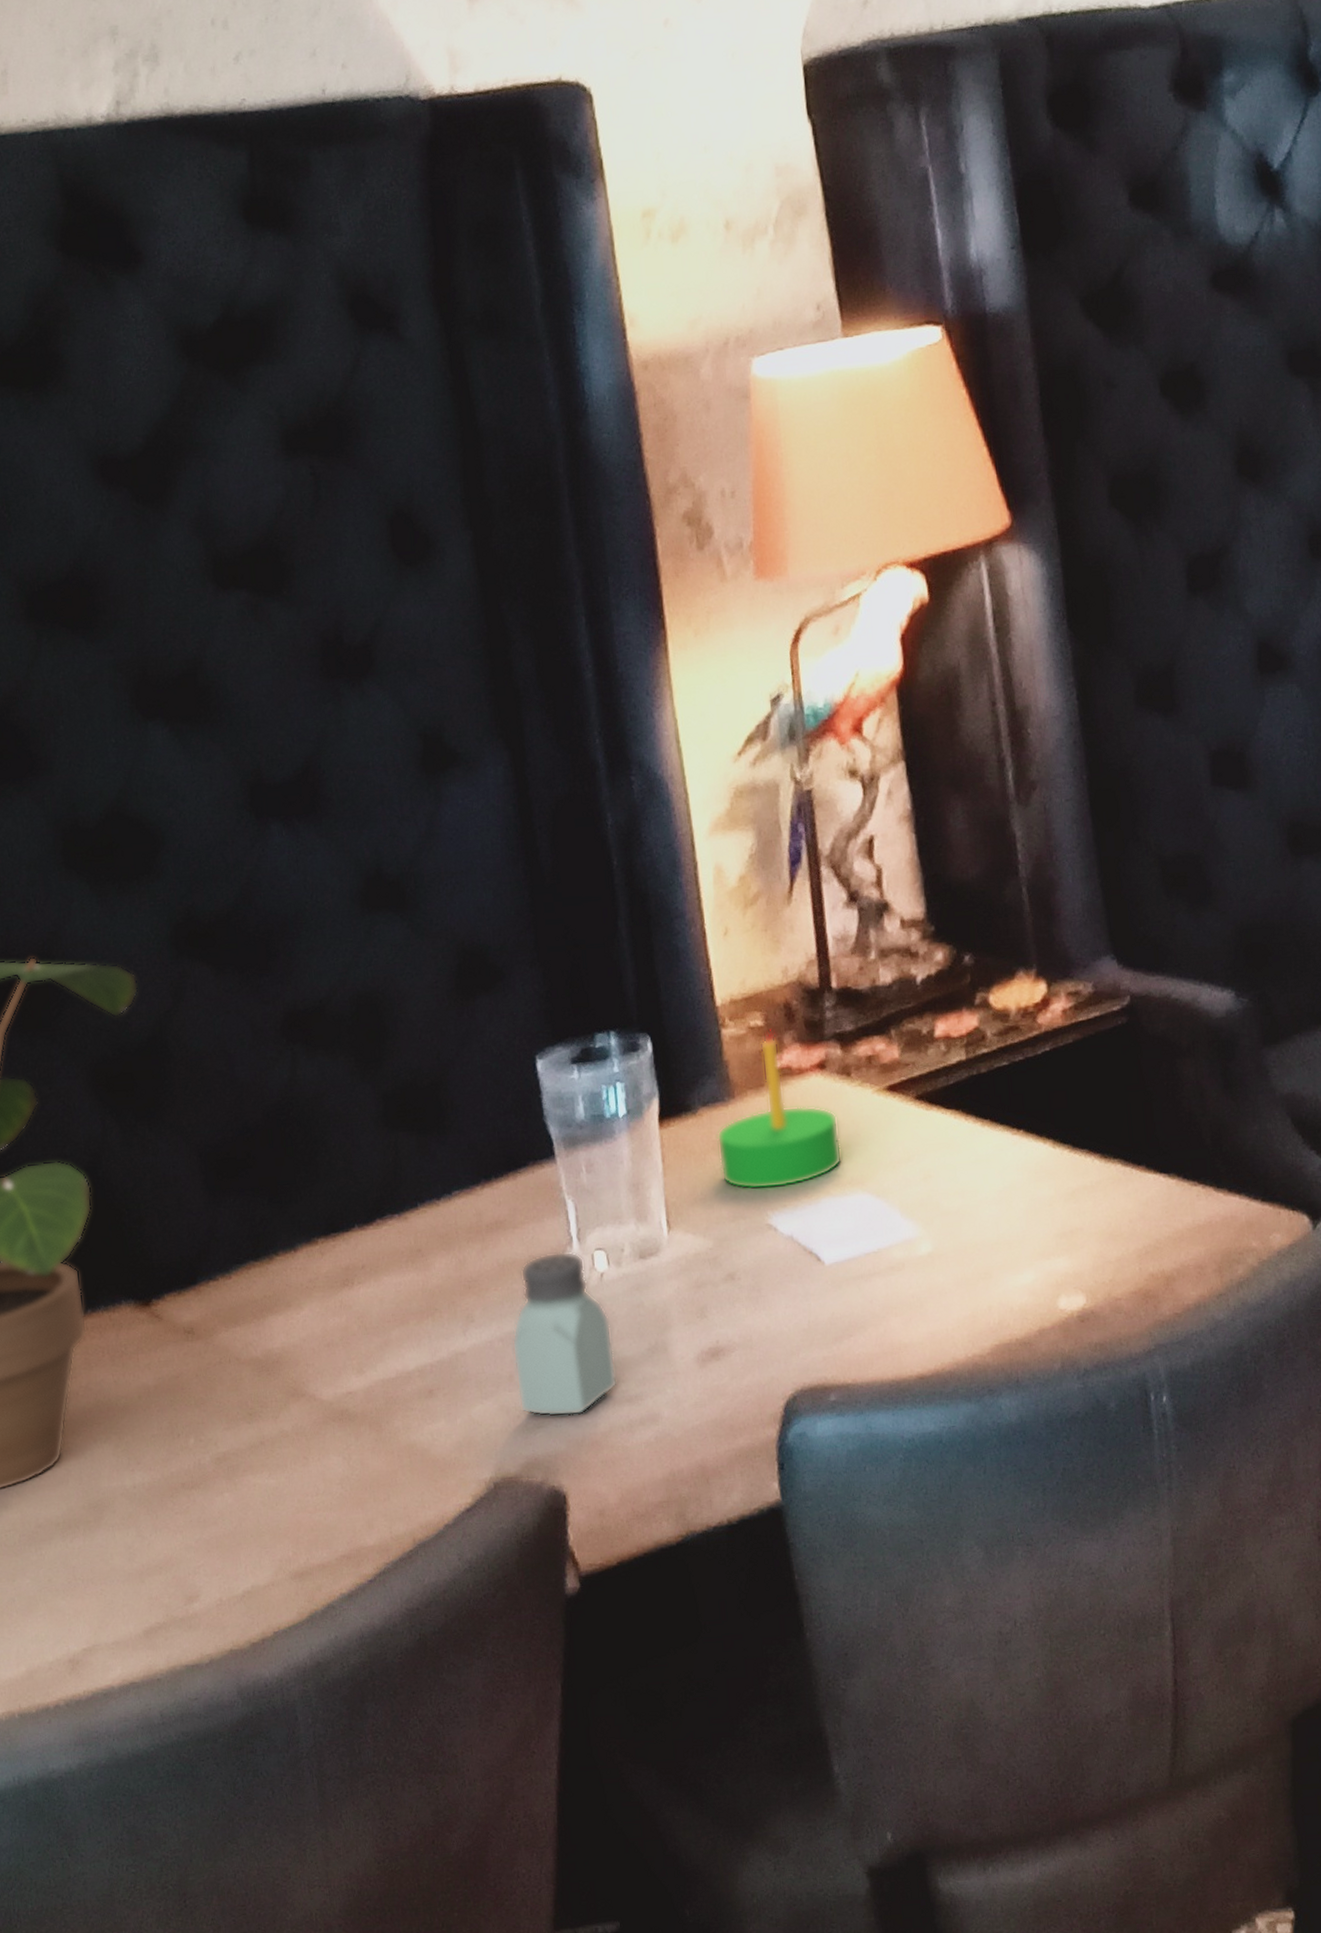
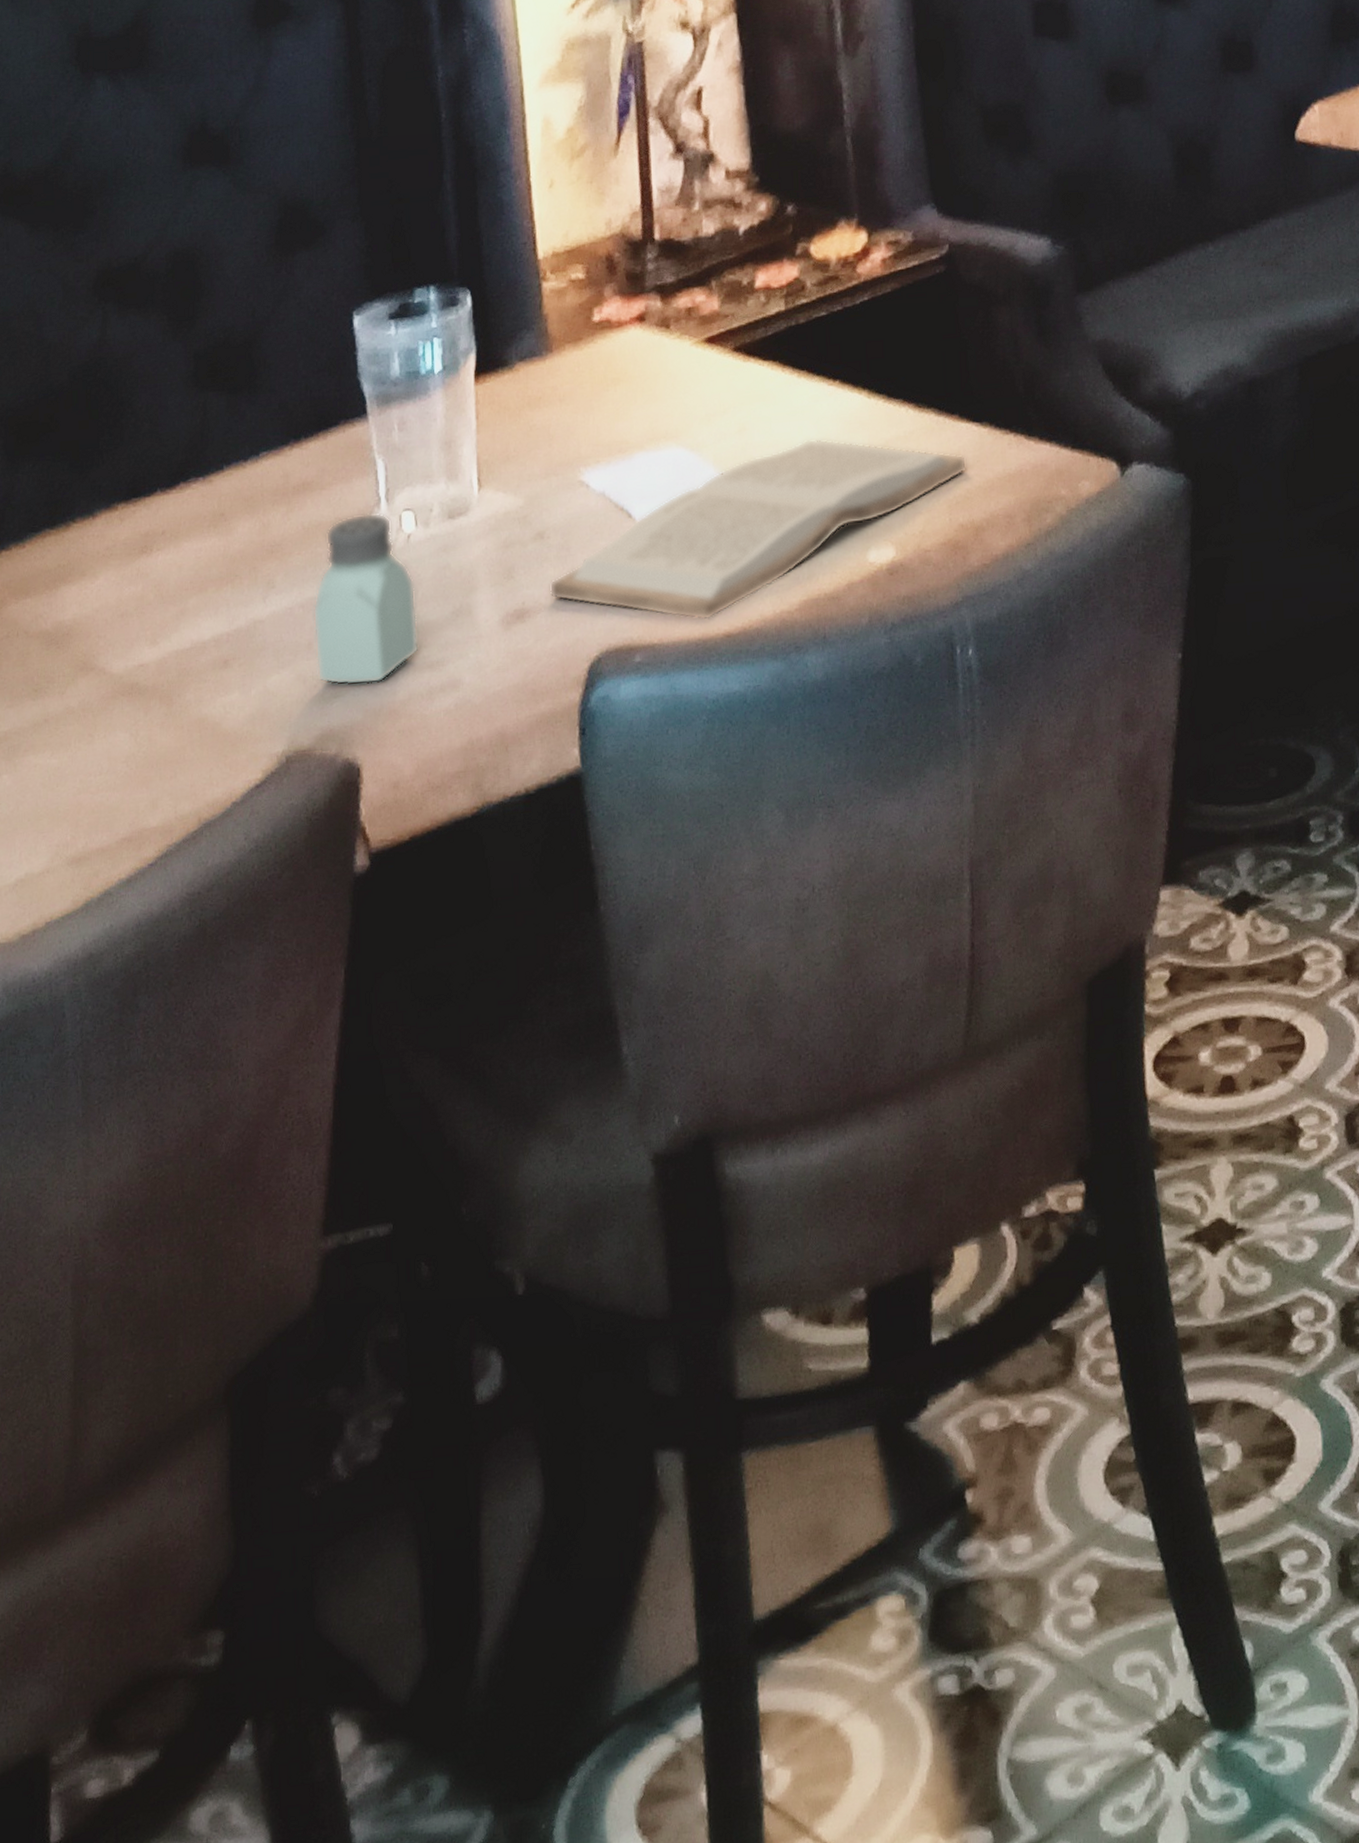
candle: present [717,1028,843,1190] -> none [533,281,658,446]
book: none [742,1187,1156,1362] -> present [549,438,967,620]

